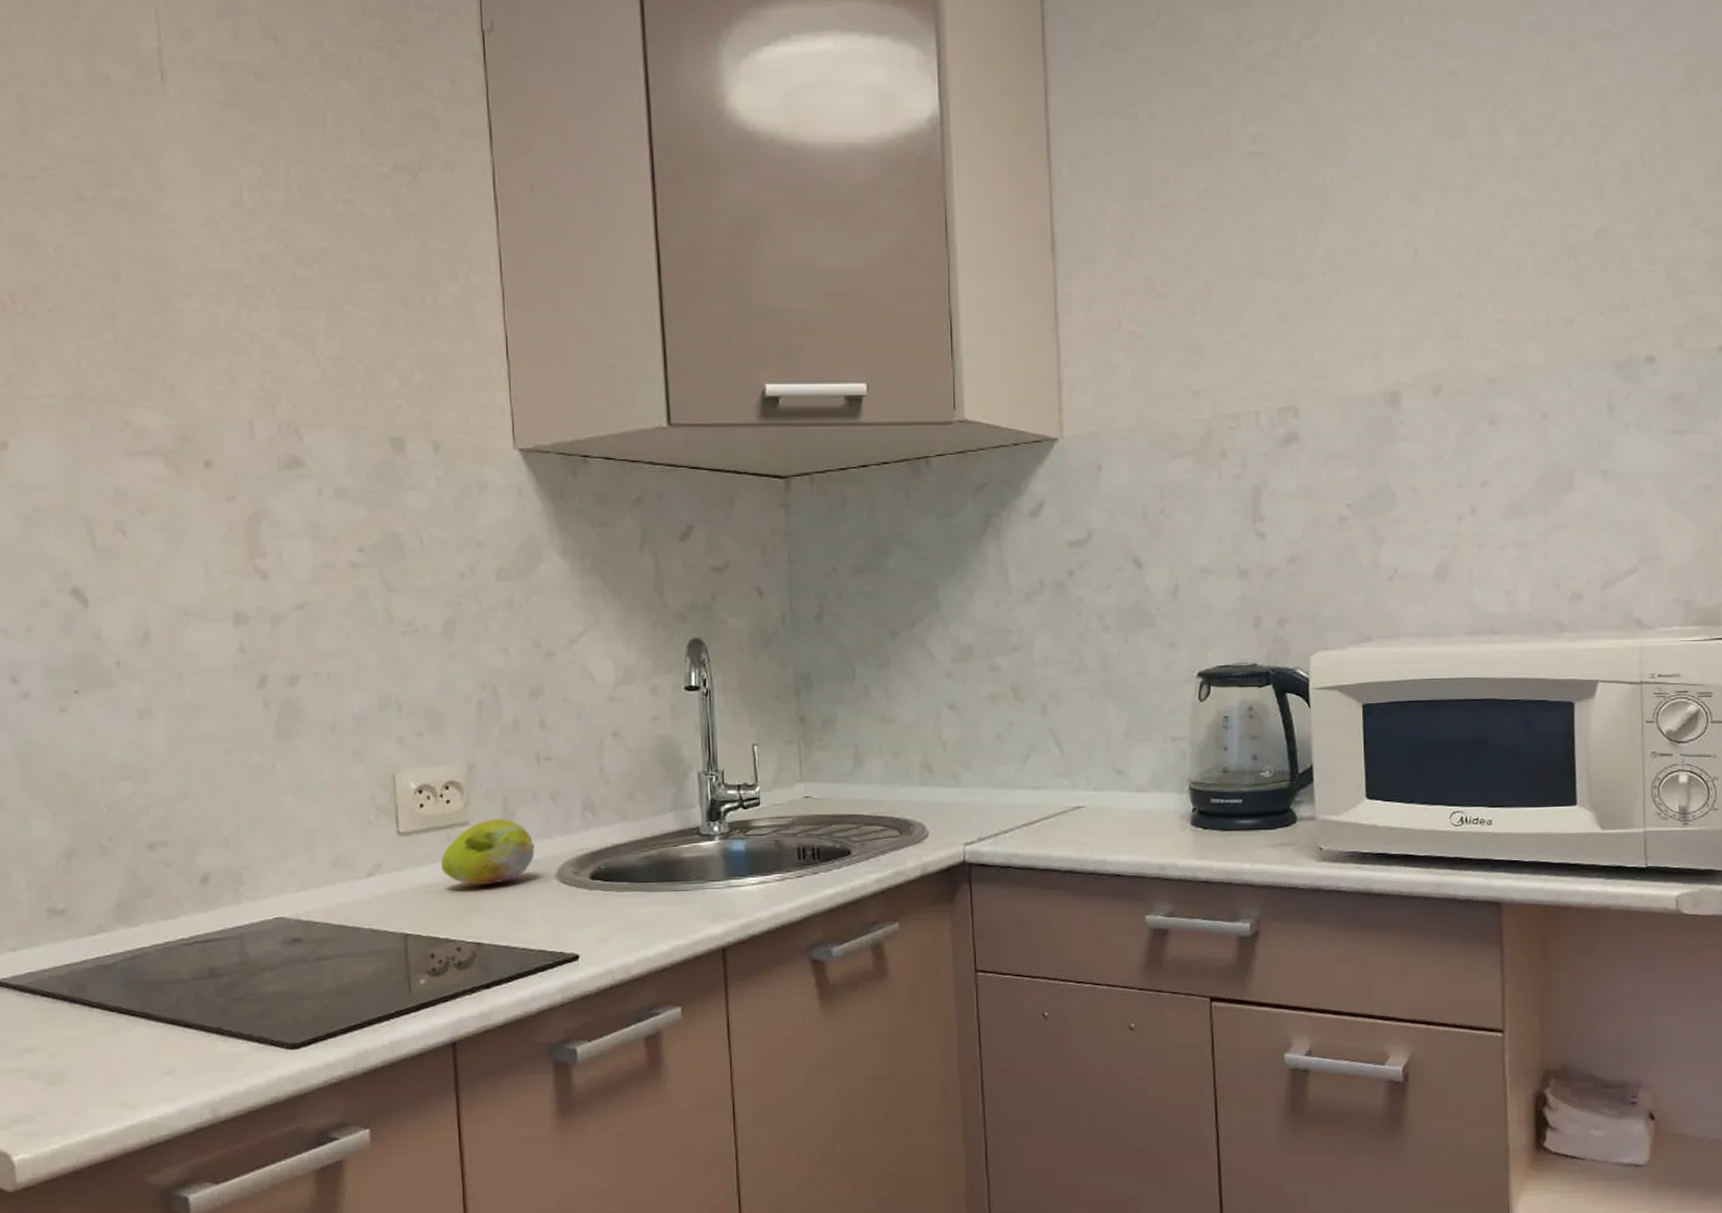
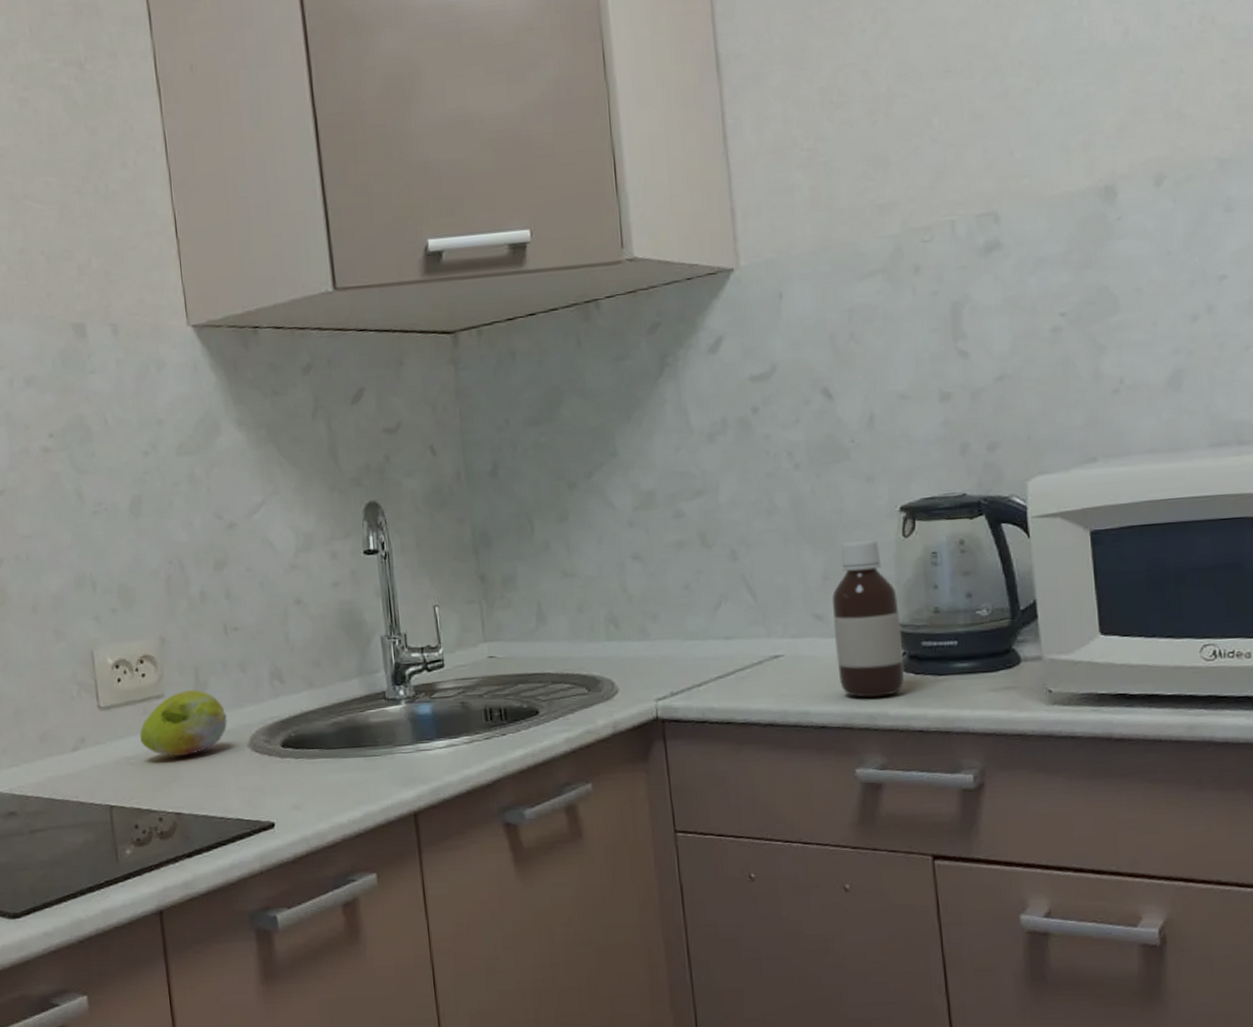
bottle: none [1132,701,1194,849] -> present [832,539,905,698]

